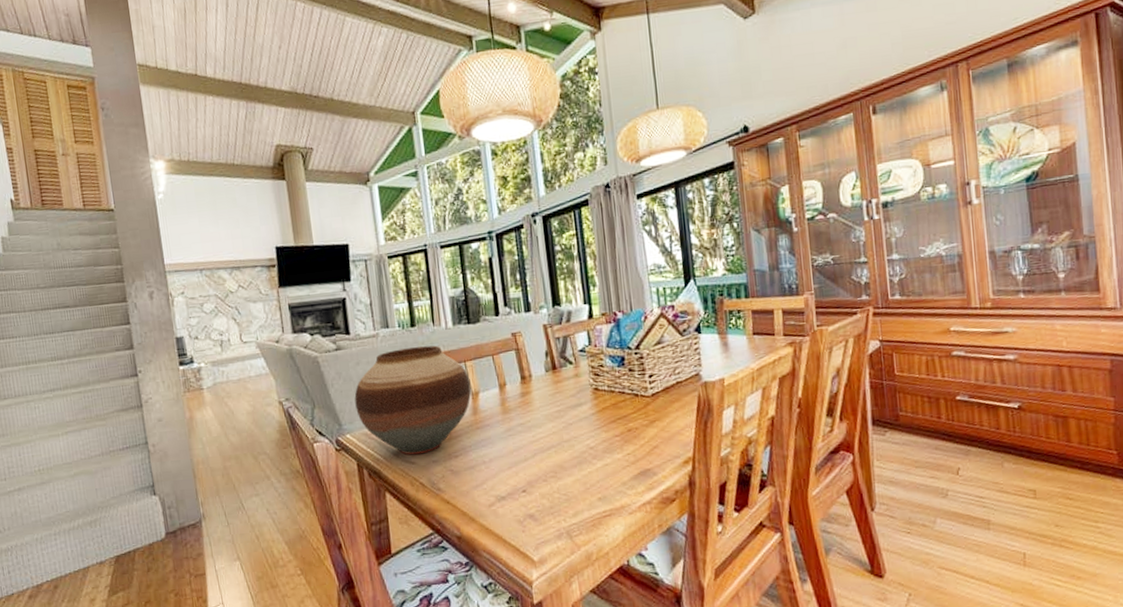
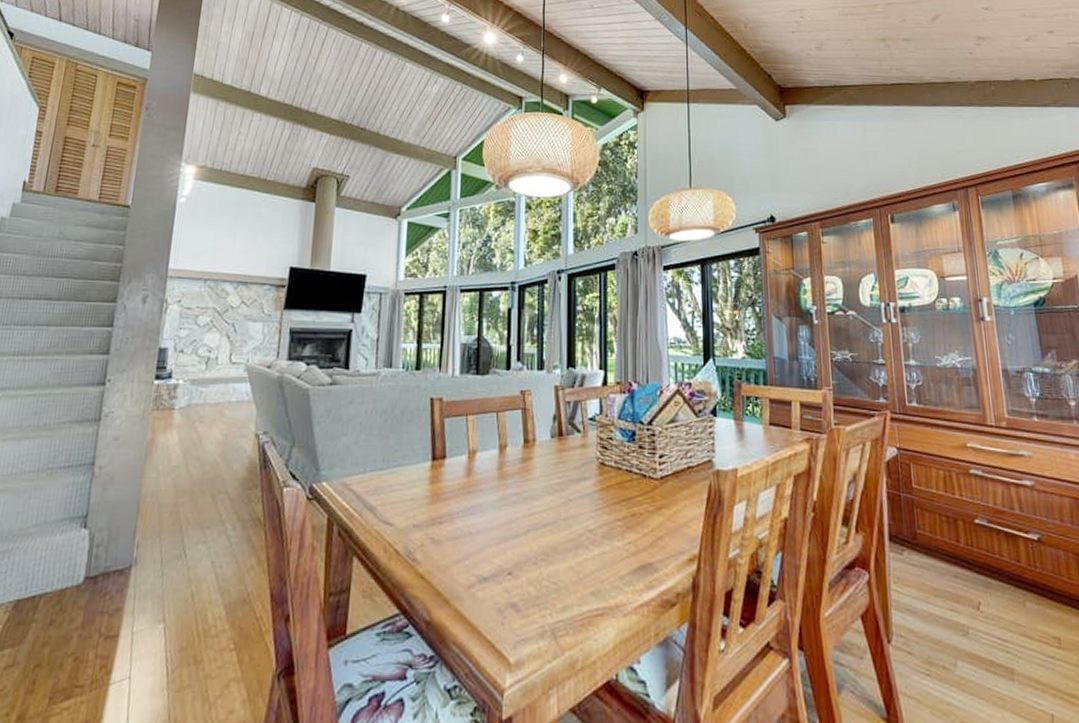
vase: present [354,345,472,455] -> none [339,392,469,515]

